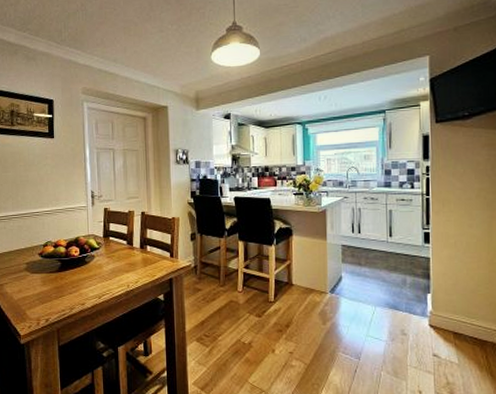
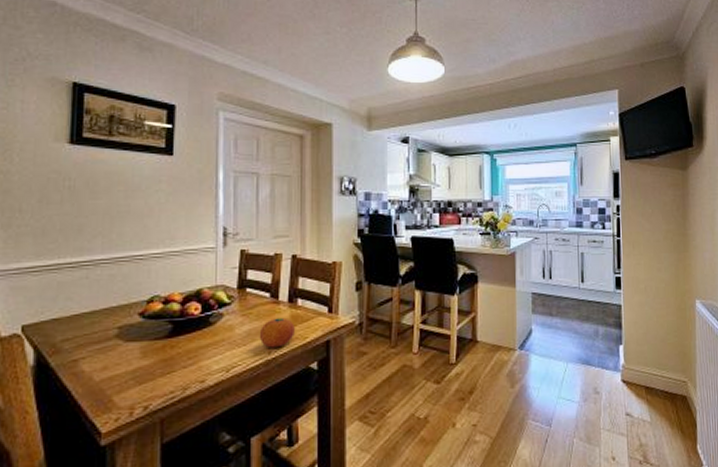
fruit: none [120,260,146,282] -> present [259,317,295,348]

